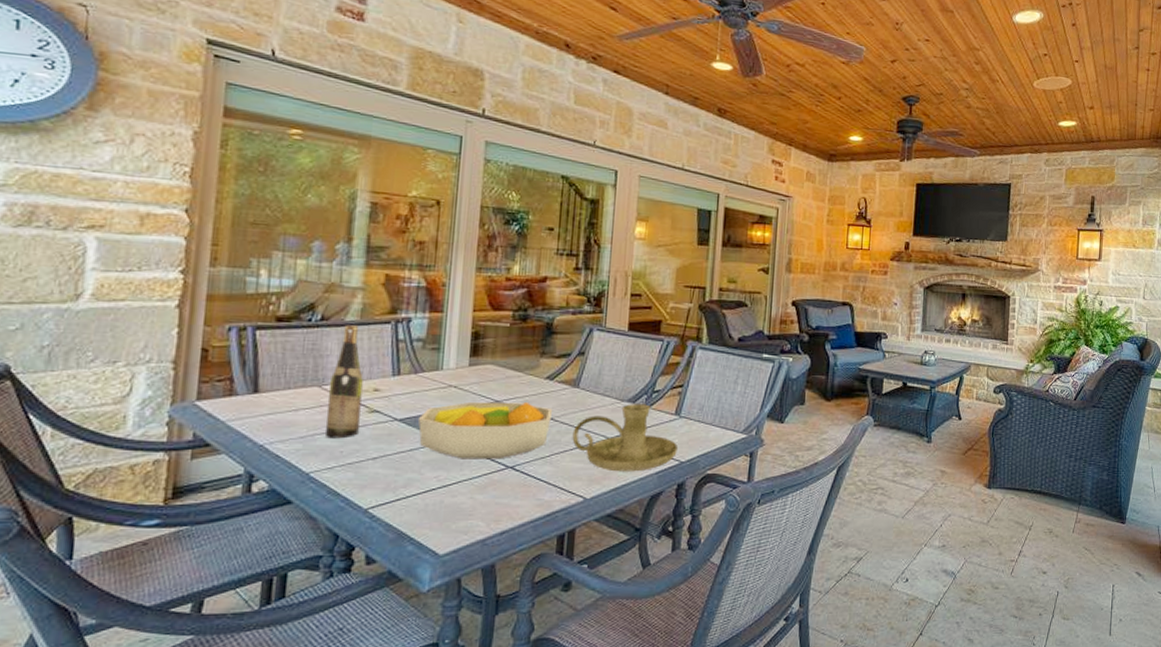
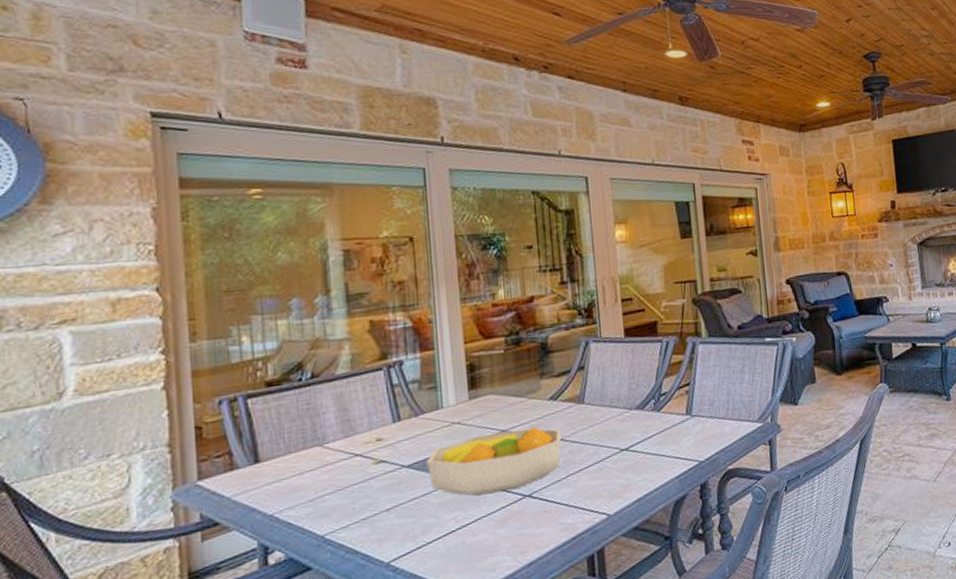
wine bottle: present [326,325,363,439] -> none [330,377,368,497]
candle holder: present [572,404,679,472] -> none [585,409,696,483]

